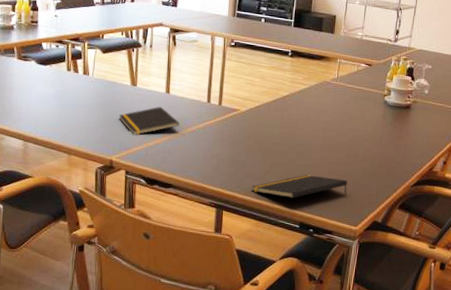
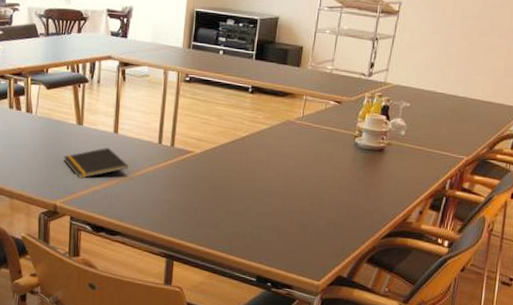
notepad: present [252,175,348,198] -> none [205,224,311,249]

